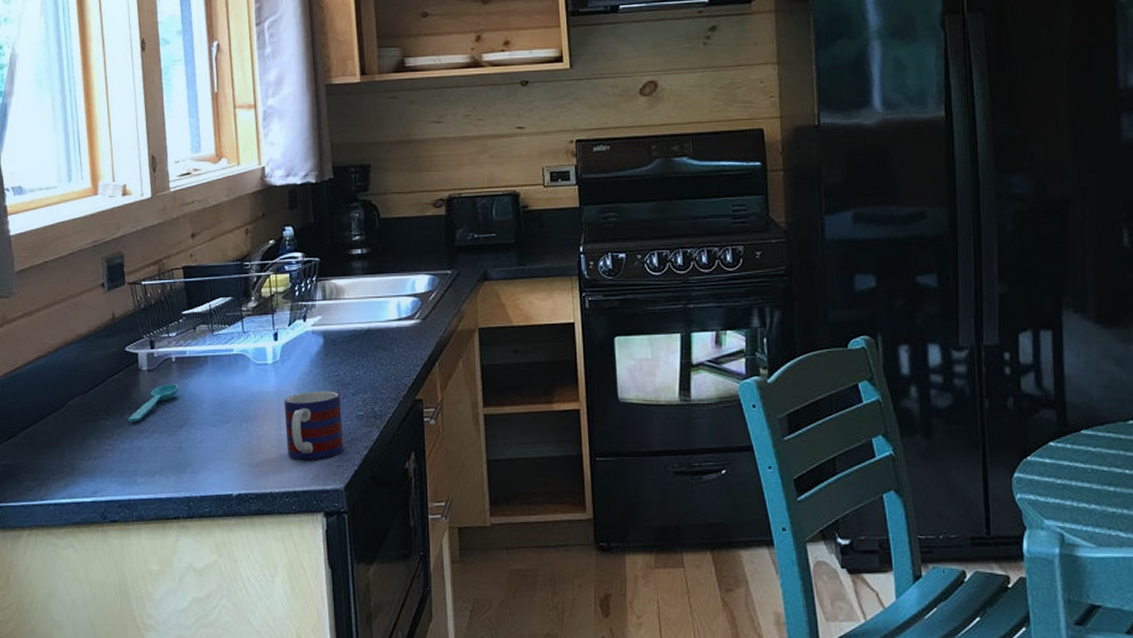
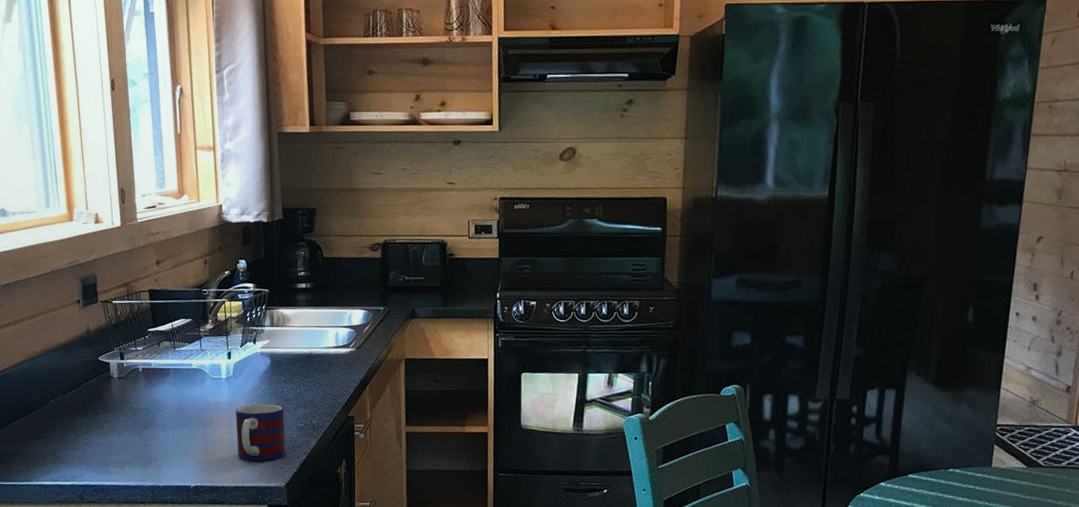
spoon: present [128,384,178,421] -> none [101,390,144,421]

